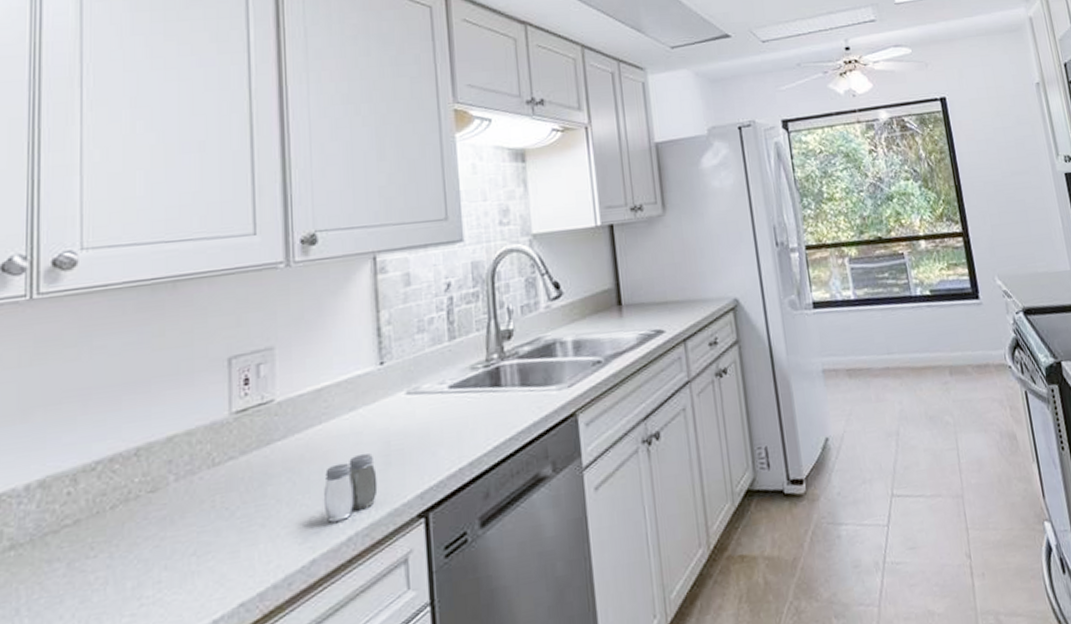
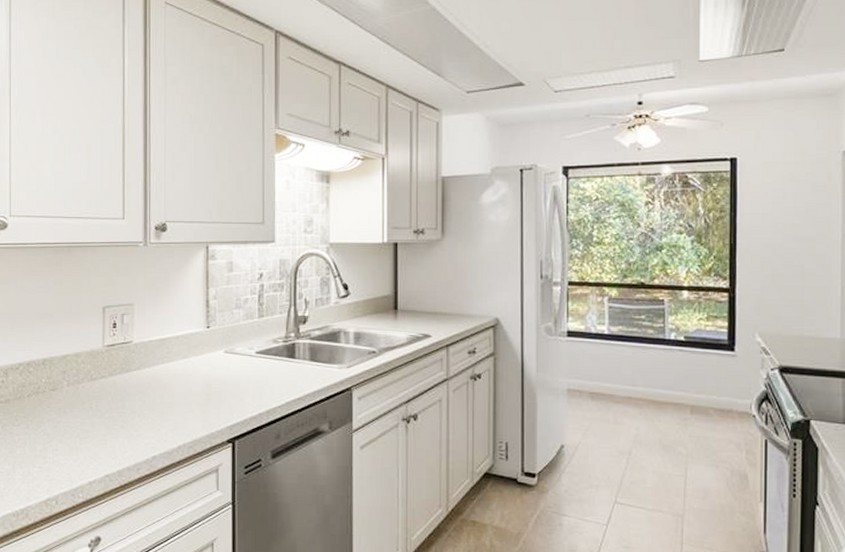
salt and pepper shaker: present [323,454,378,522] -> none [162,391,200,434]

